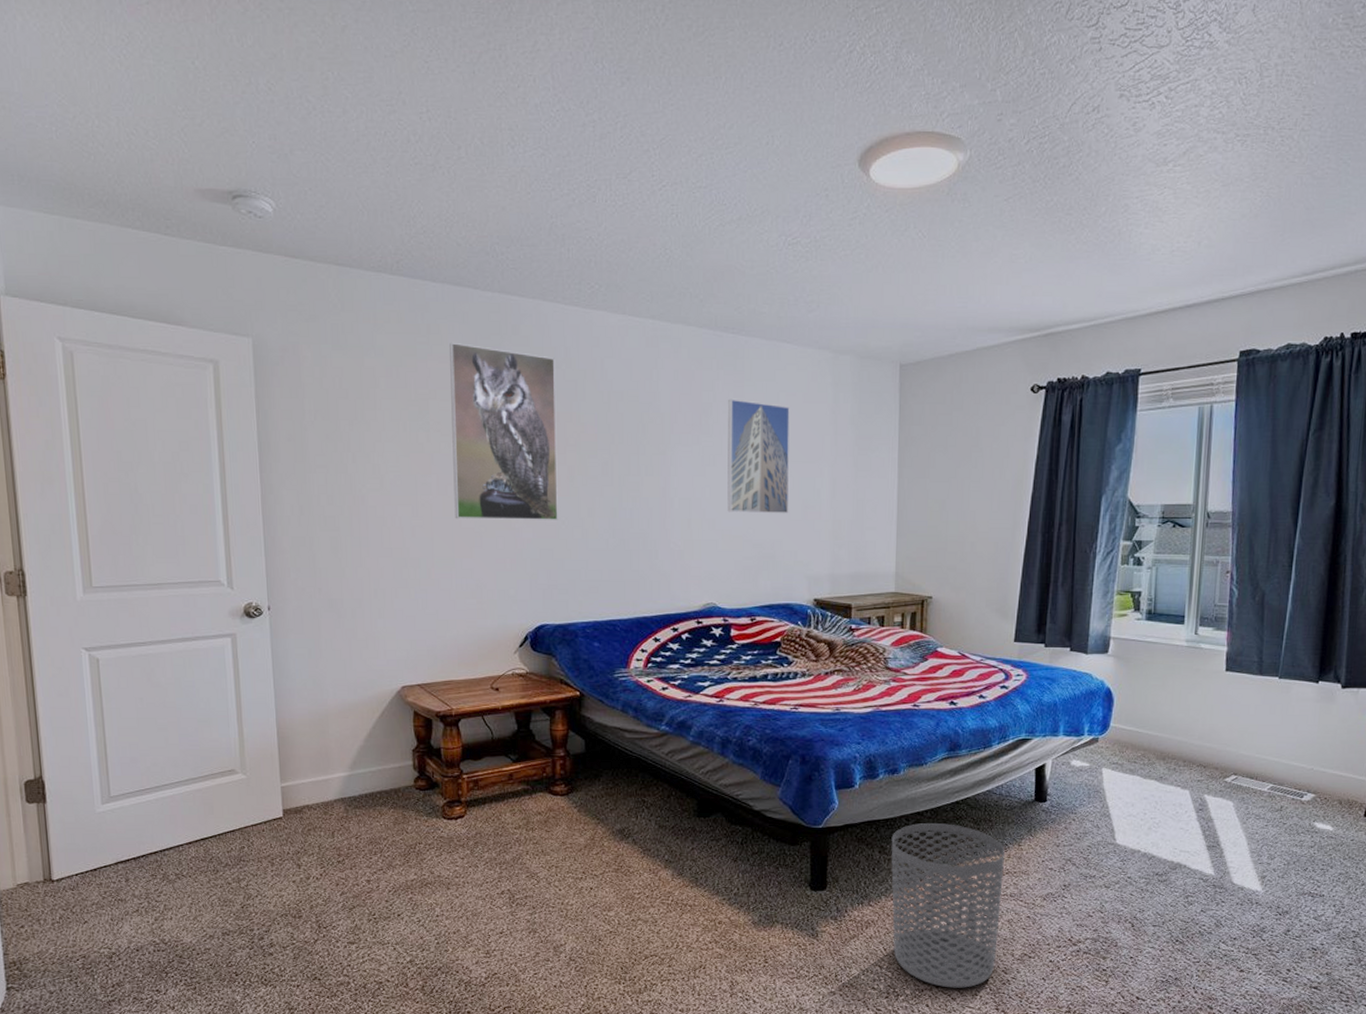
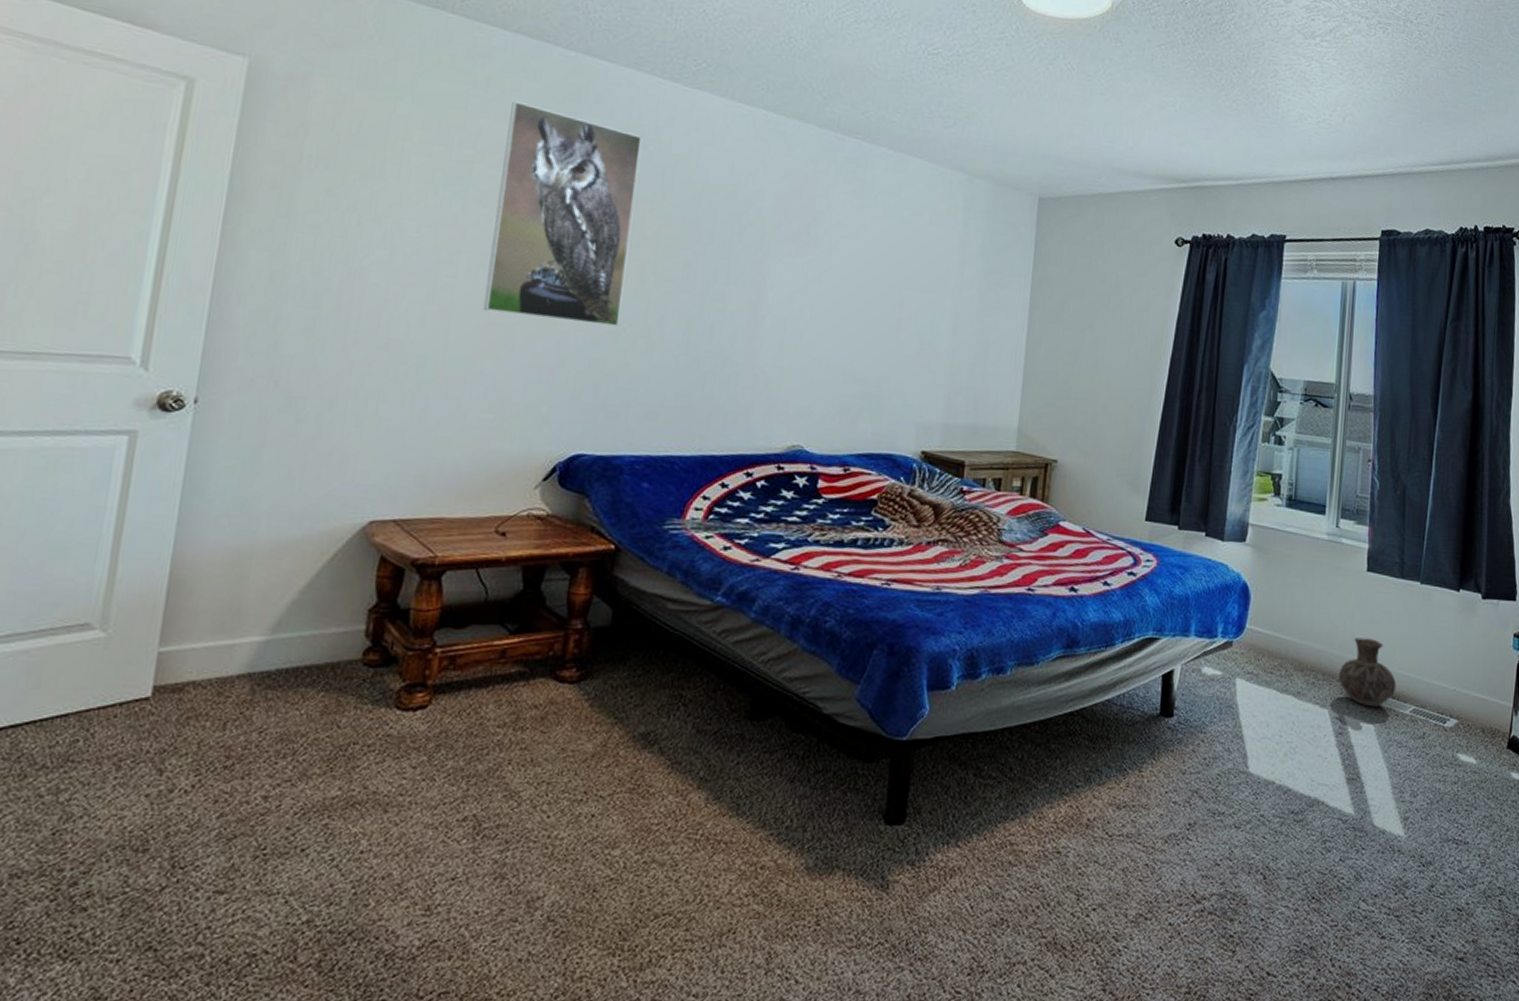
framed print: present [727,399,790,514] -> none [829,210,913,349]
waste bin: present [891,823,1005,988] -> none [982,739,1123,961]
ceramic jug: none [1198,729,1255,787] -> present [1338,637,1397,708]

